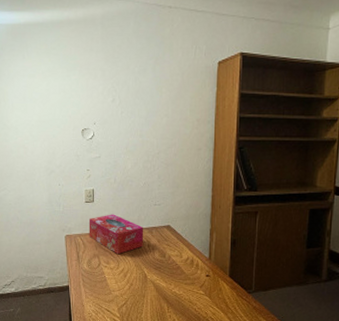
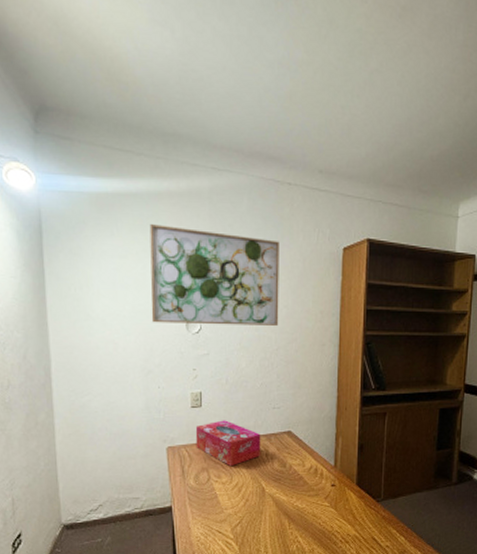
wall art: none [53,48,161,132] -> present [149,224,279,325]

